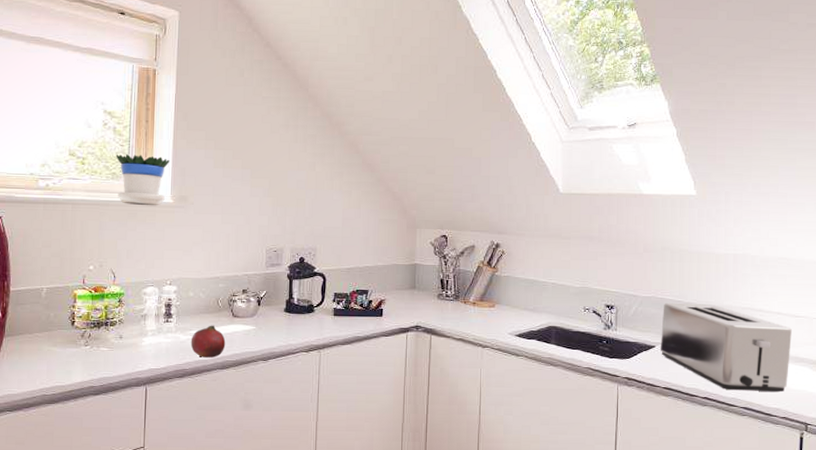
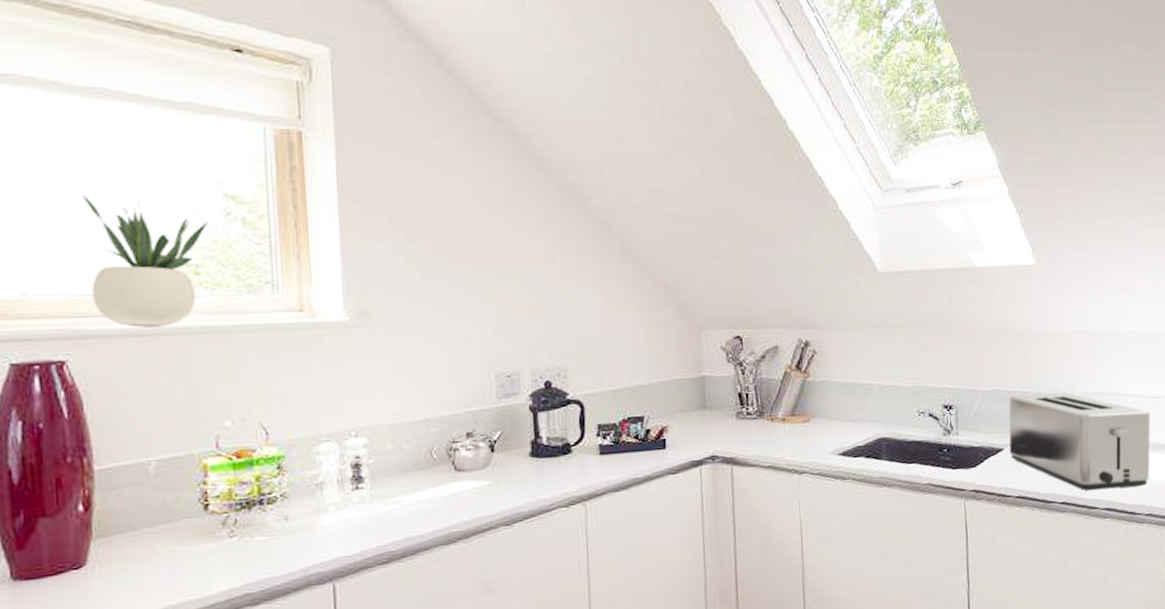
potted plant: none [20,108,93,198] -> present [83,195,209,328]
flowerpot: present [116,154,169,206] -> none [250,256,337,329]
fruit: present [190,325,226,359] -> none [395,485,449,533]

